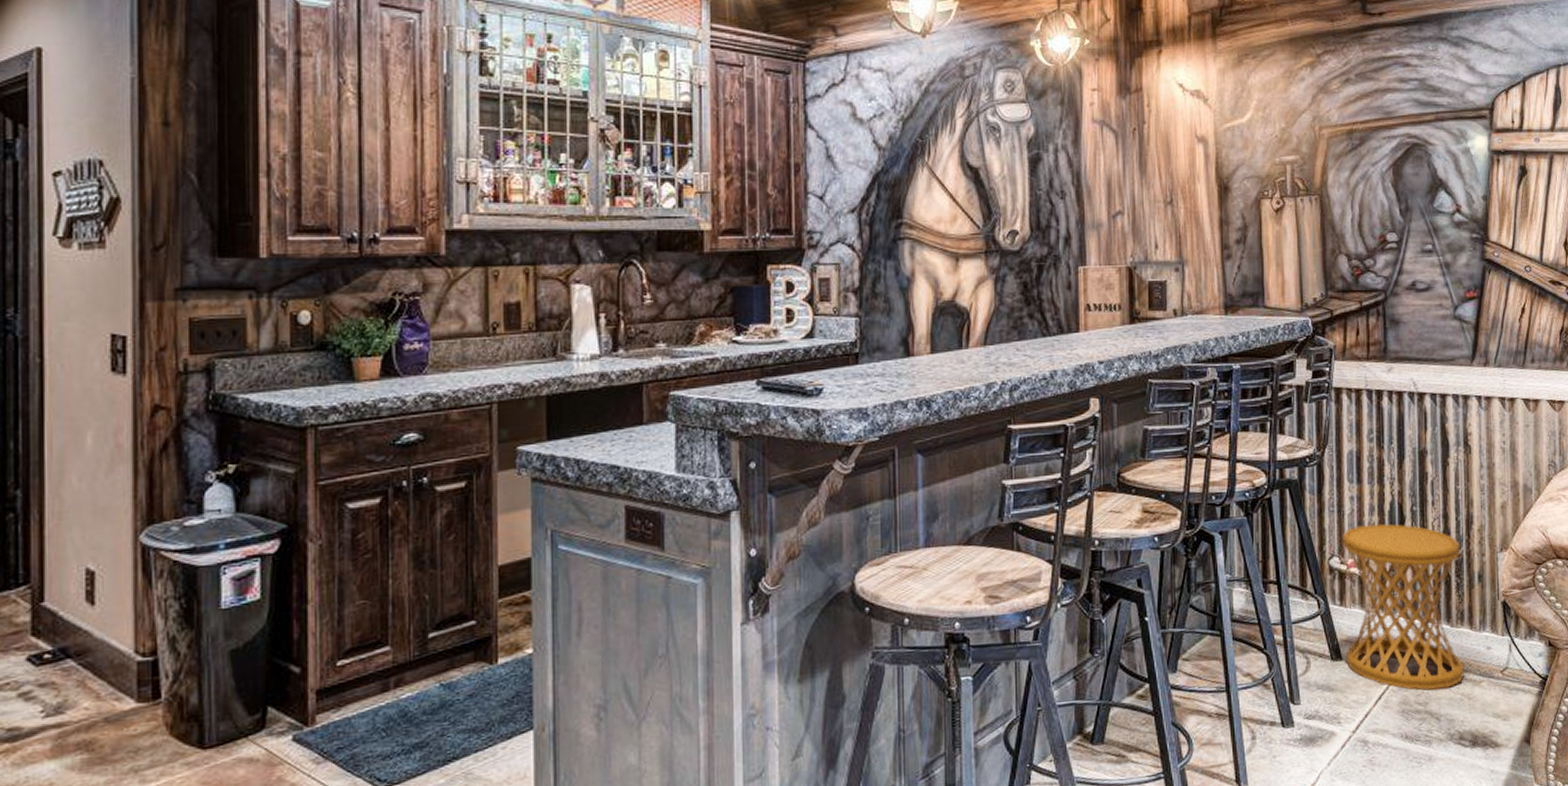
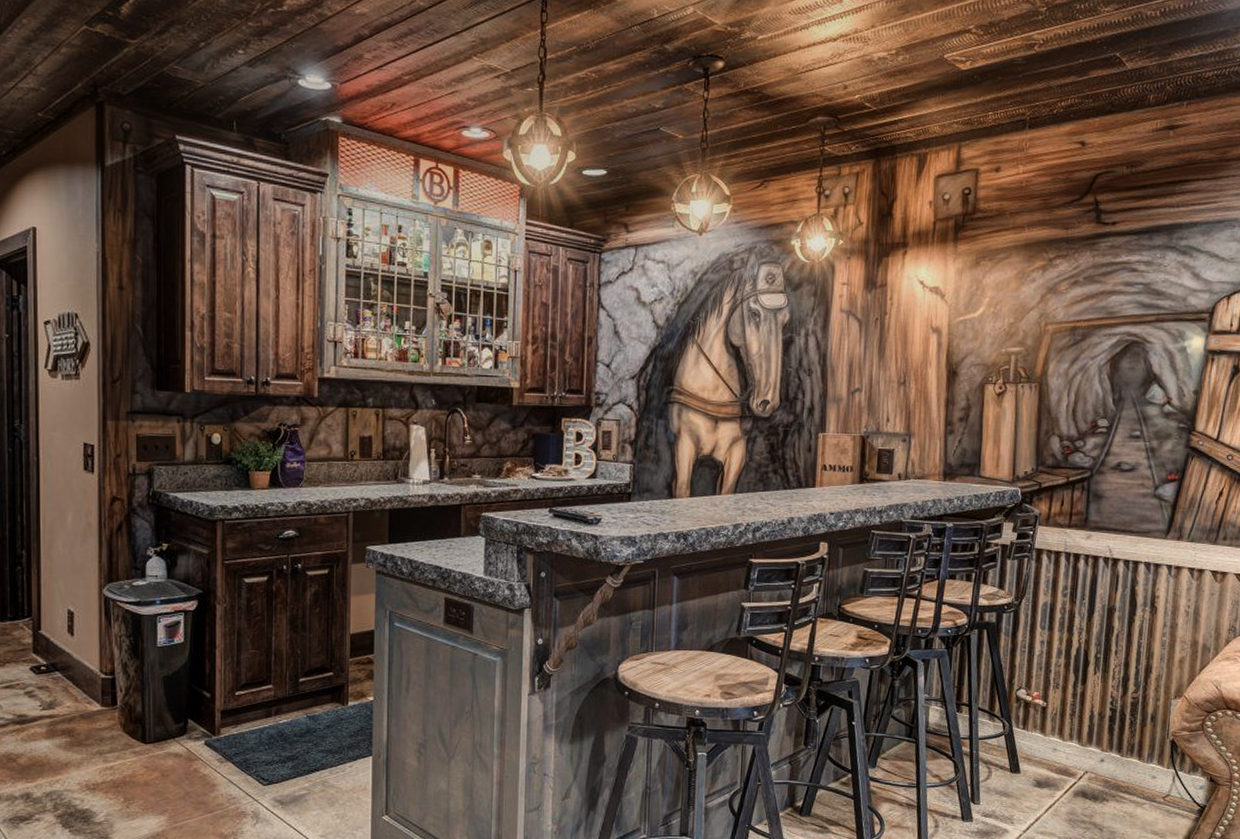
side table: present [1342,523,1465,691] -> none [1023,665,1137,807]

